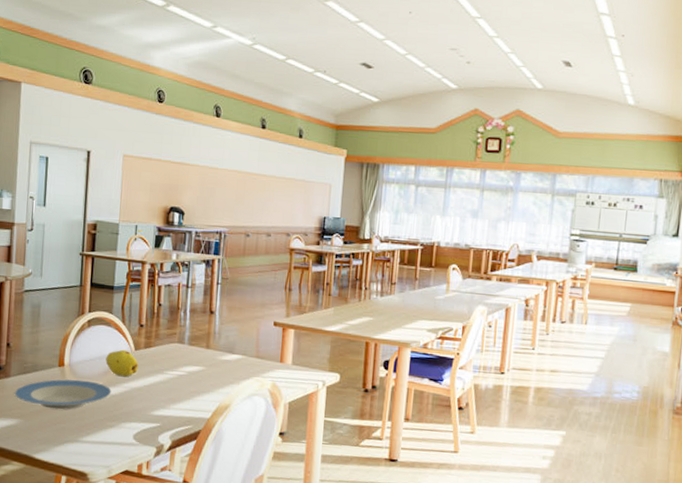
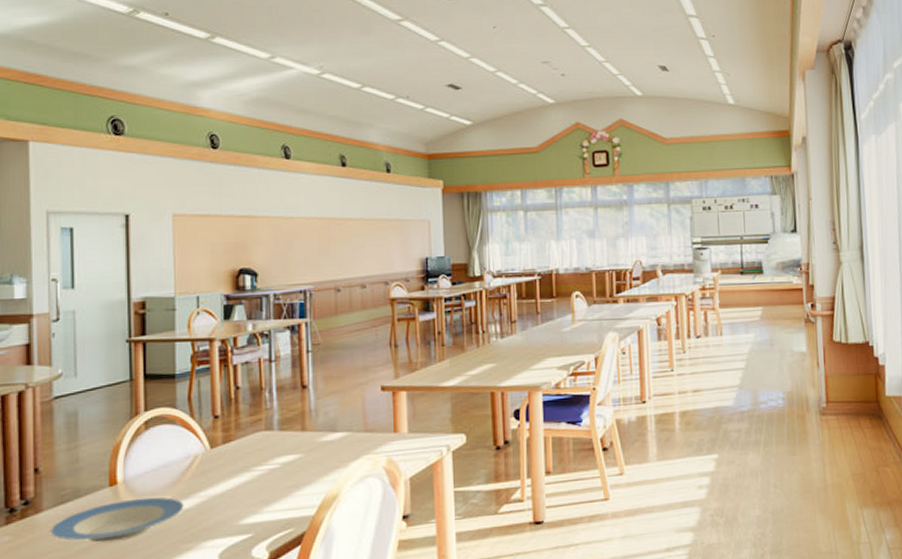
fruit: present [106,349,138,377] -> none [173,450,217,484]

